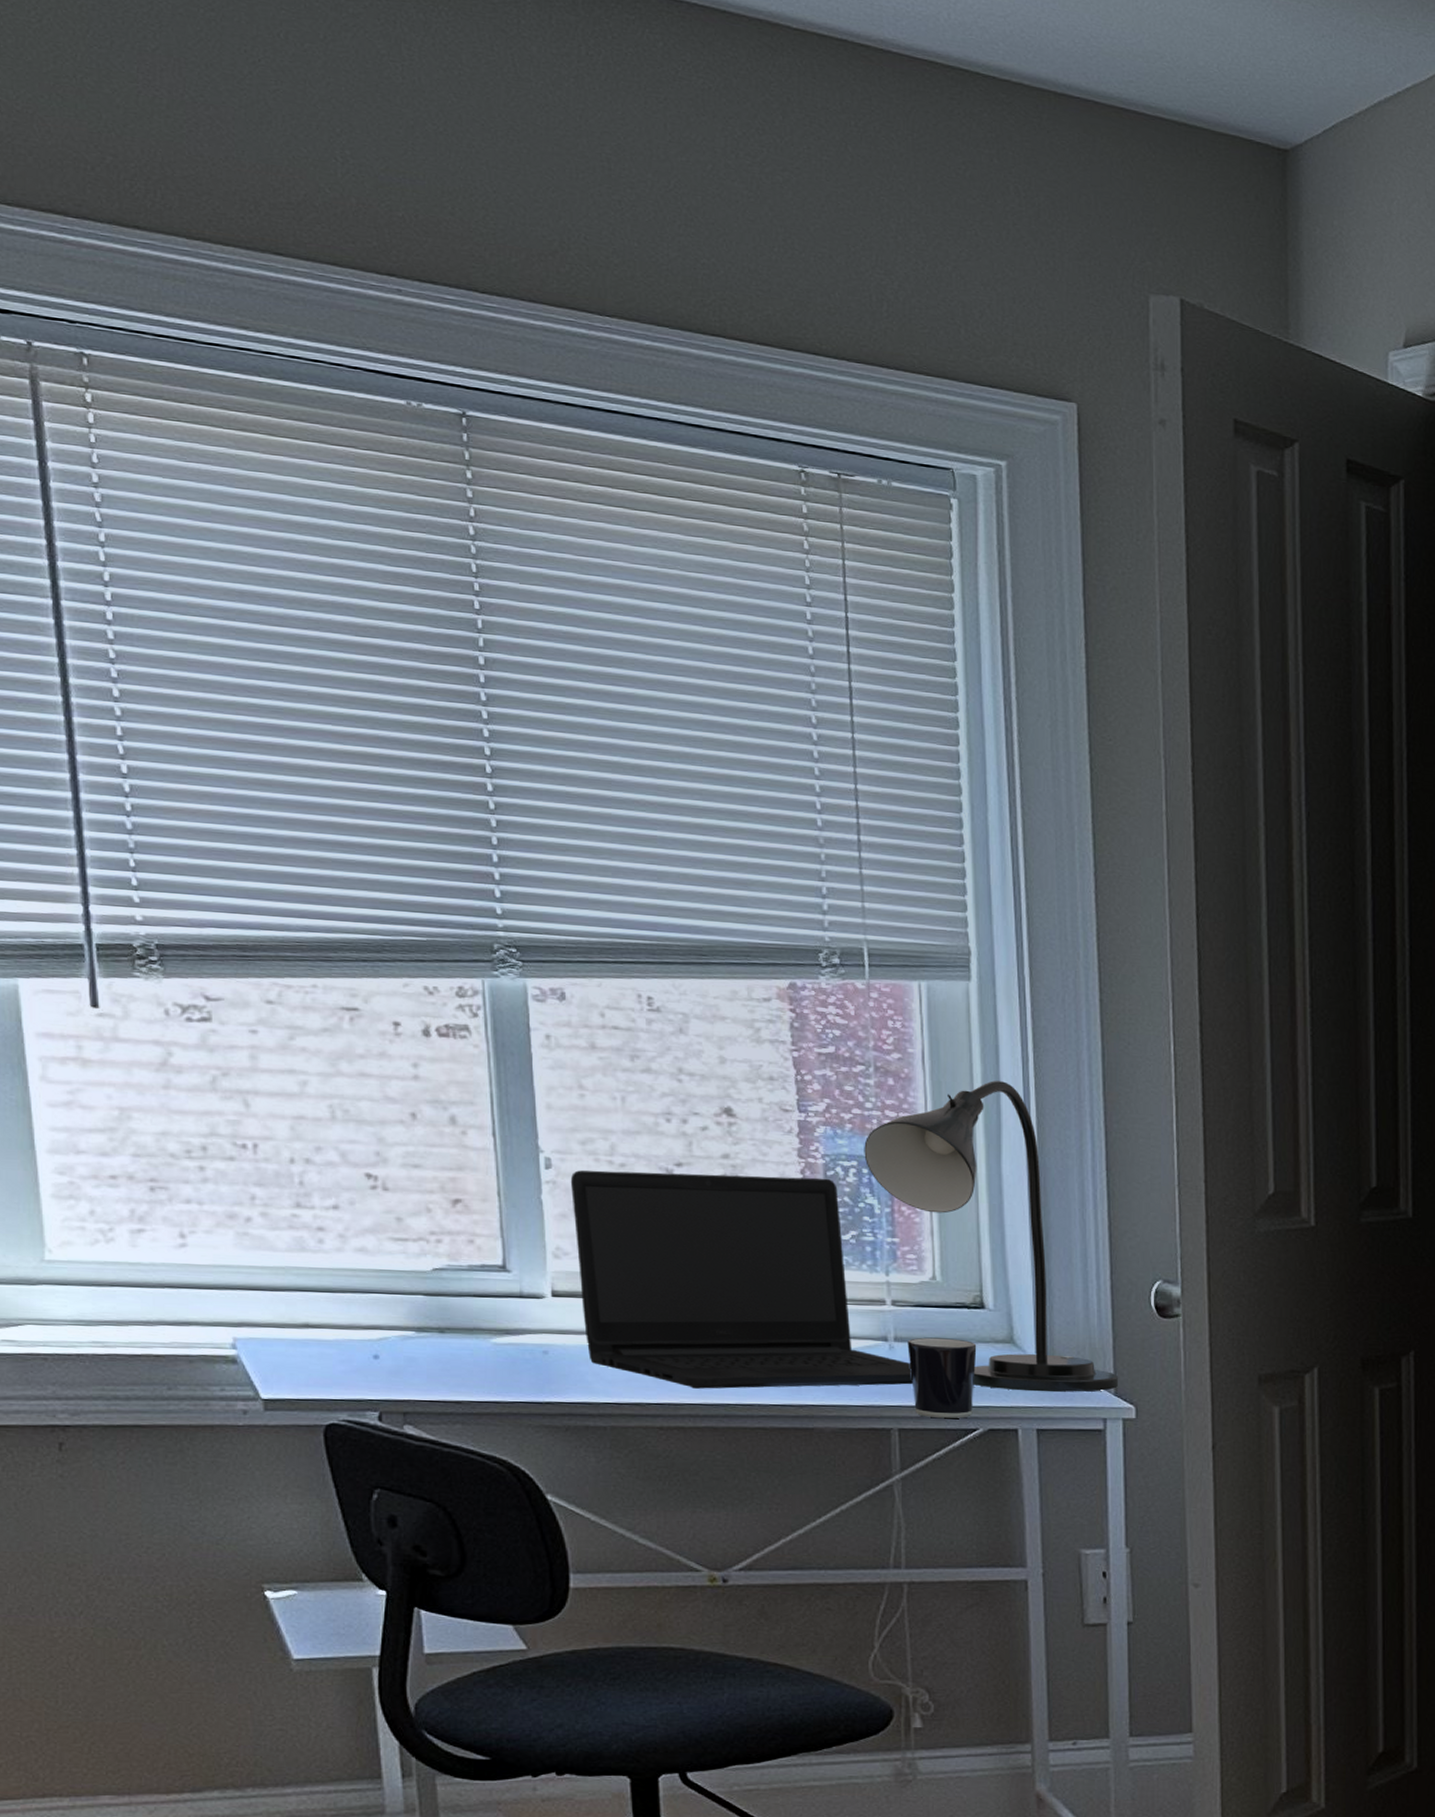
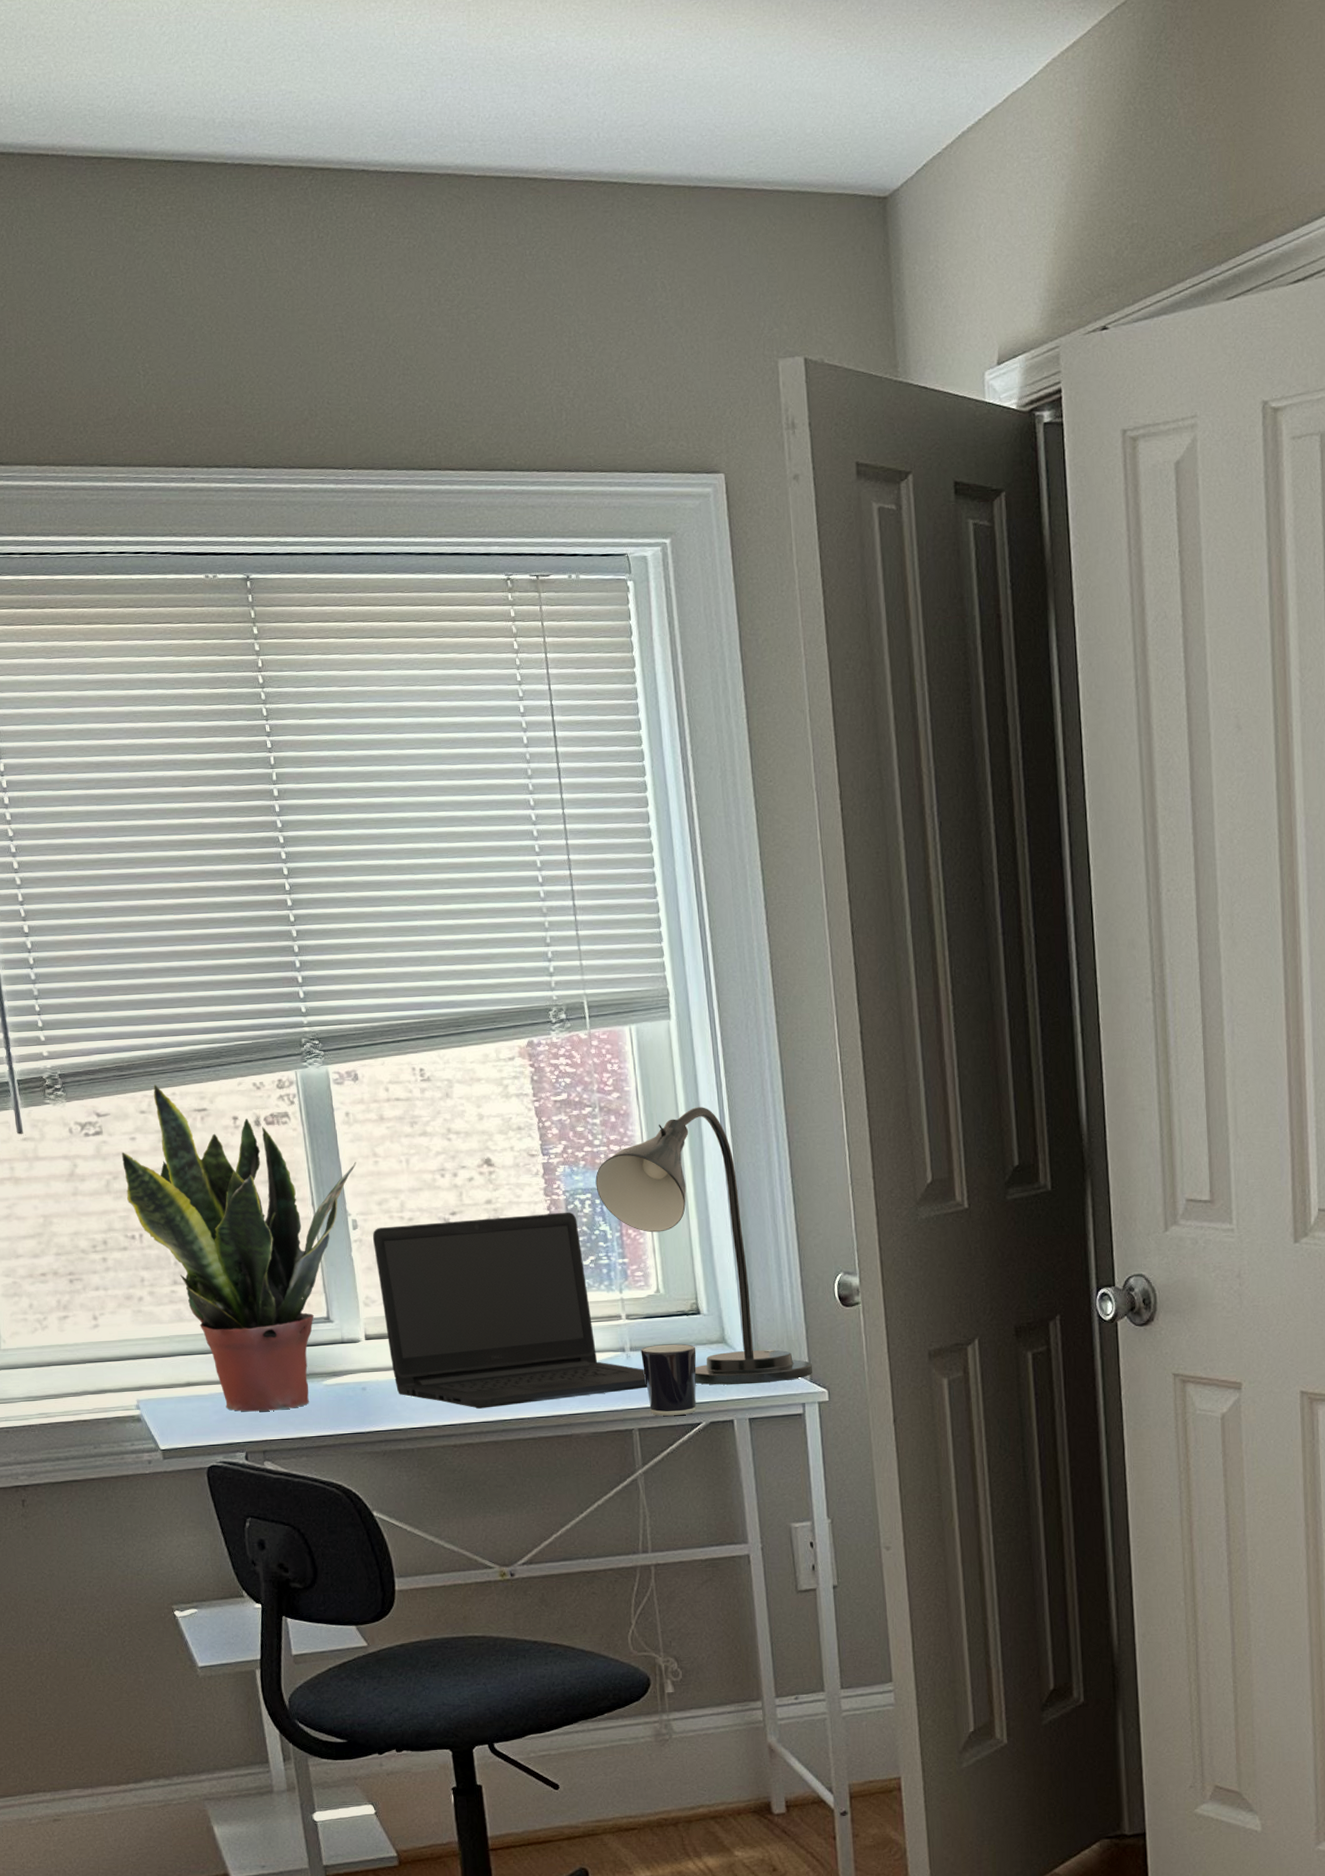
potted plant: none [237,972,556,1367] -> present [122,1085,356,1412]

